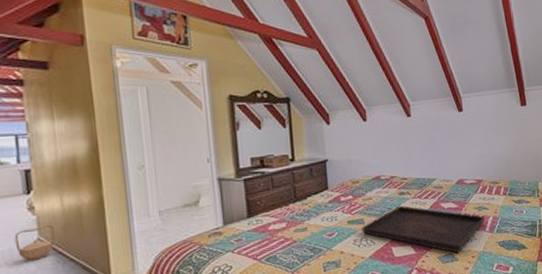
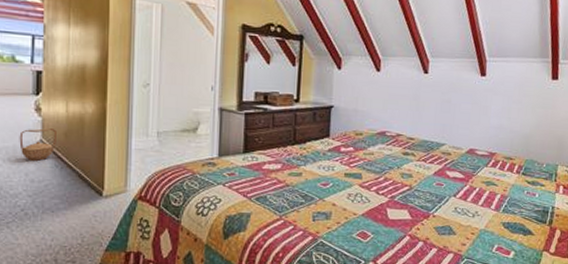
serving tray: present [362,205,486,253] -> none [358,166,493,227]

